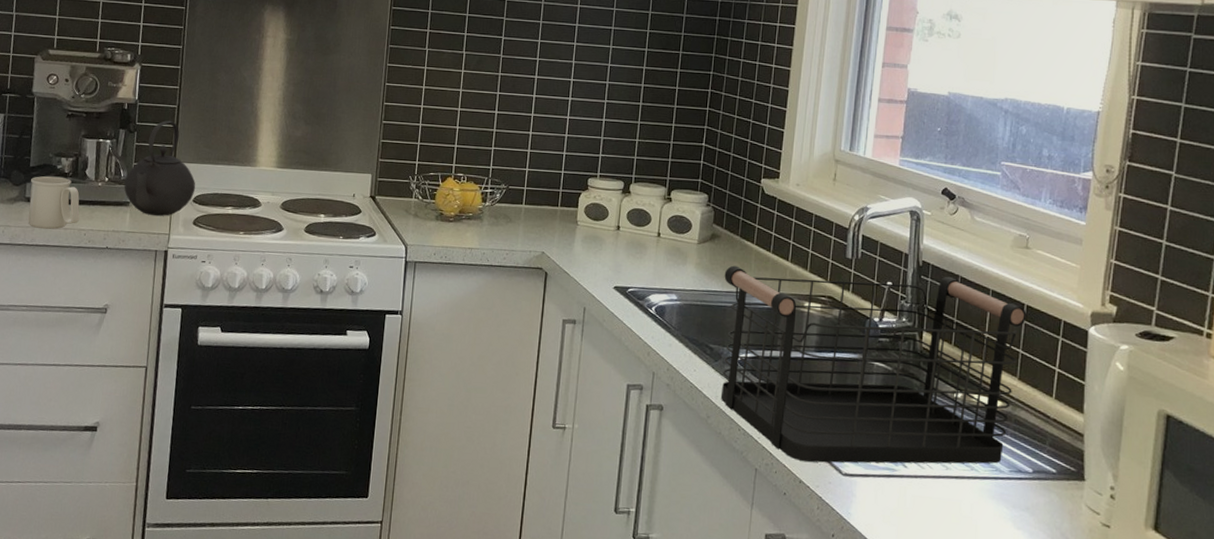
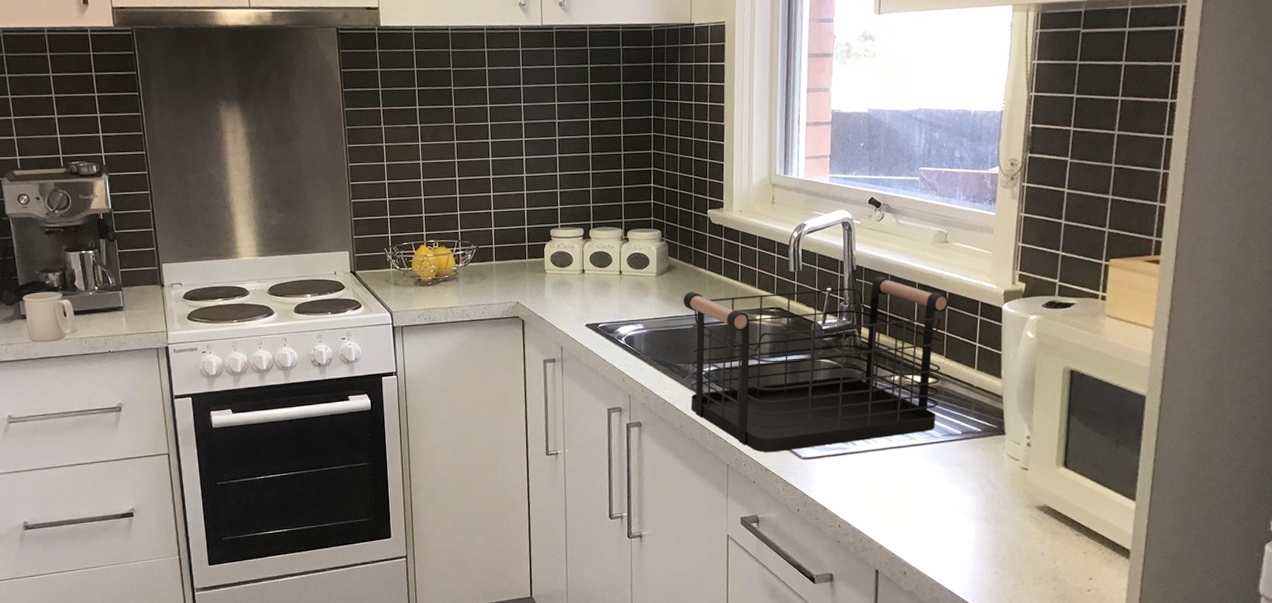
kettle: present [124,121,196,216] -> none [114,225,184,316]

